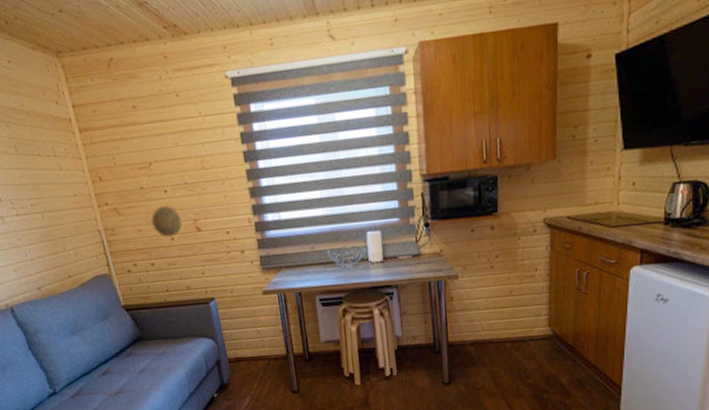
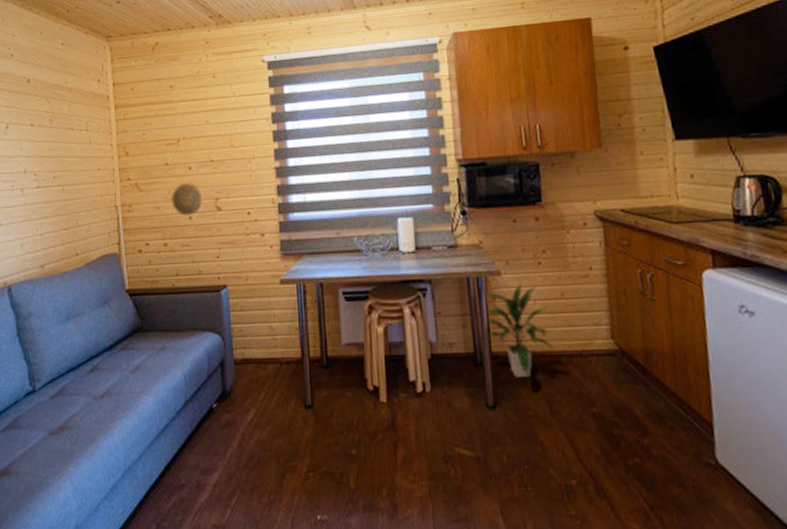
indoor plant: none [442,284,499,360] -> present [483,284,553,377]

